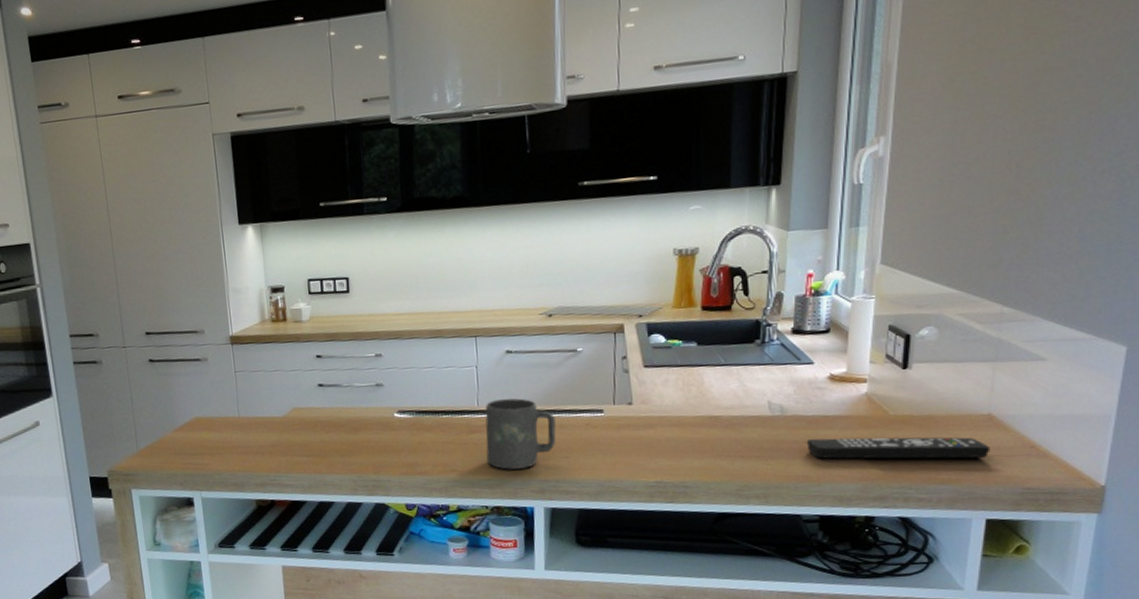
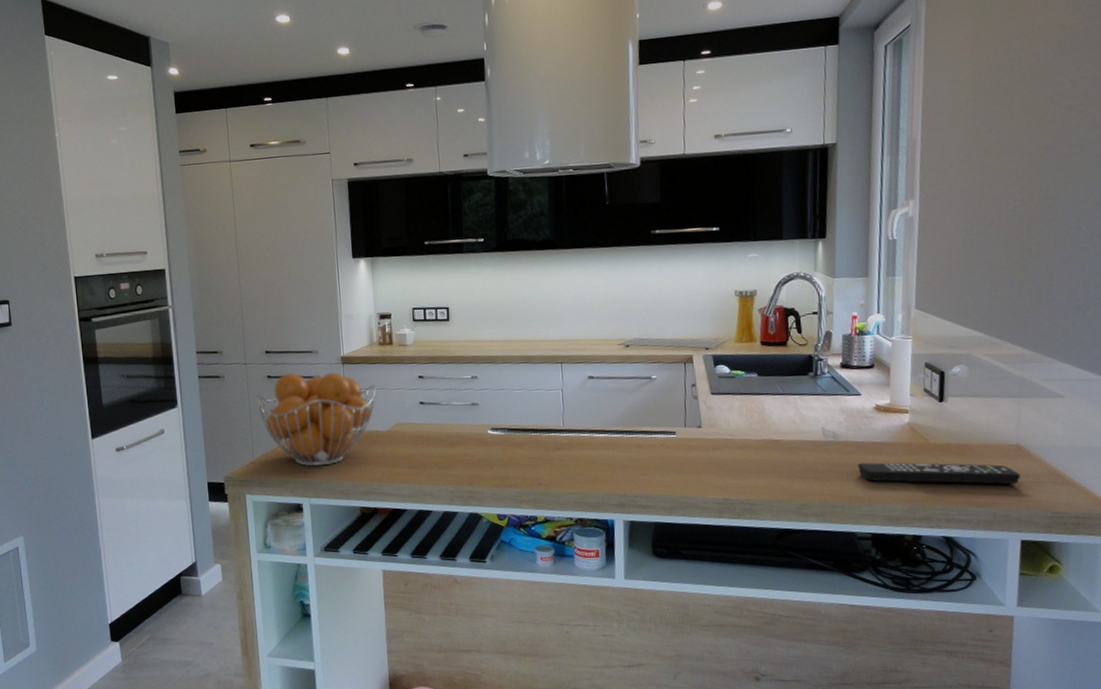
fruit basket: none [136,353,271,458] -> present [254,372,377,467]
mug: present [485,398,557,470] -> none [569,419,634,485]

